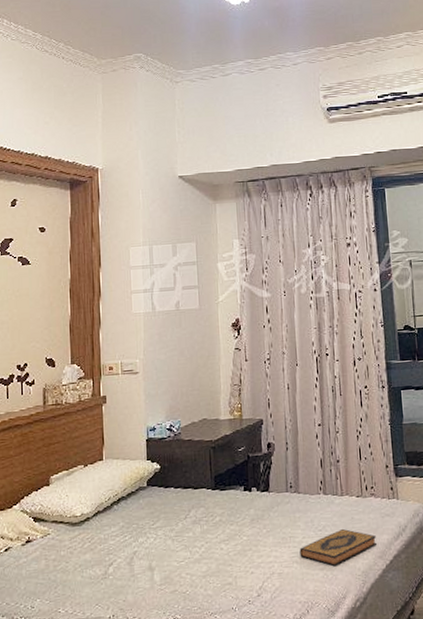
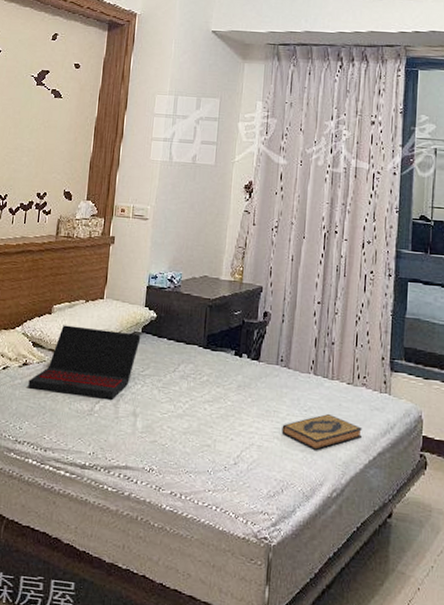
laptop: none [34,489,147,565] -> present [28,325,141,400]

